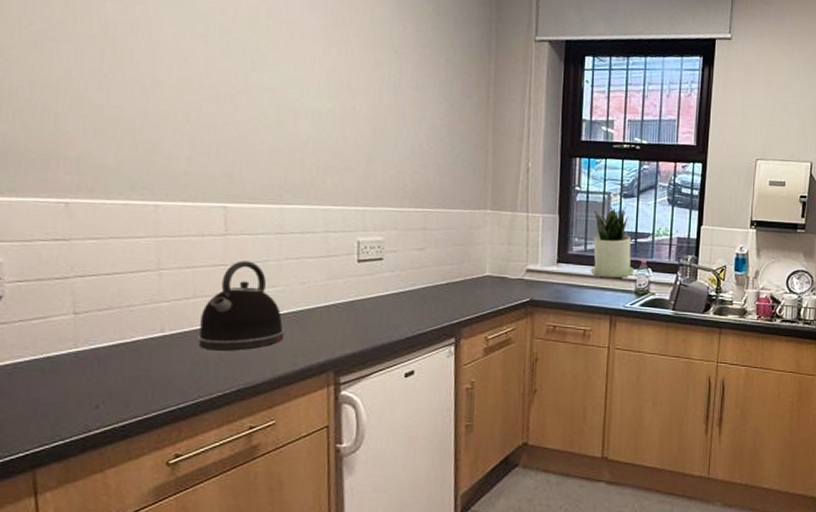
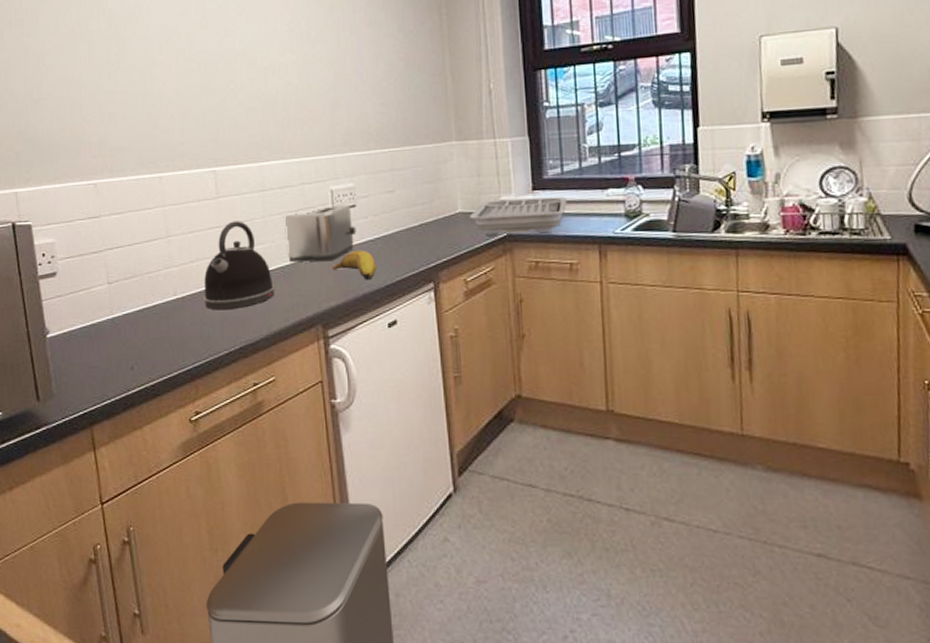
toaster: none [301,256,381,310] -> present [283,205,356,263]
fruit: none [350,301,399,331] -> present [331,250,377,280]
dish rack: none [496,268,587,303] -> present [469,197,567,238]
planter: present [590,208,634,279] -> none [567,120,622,202]

